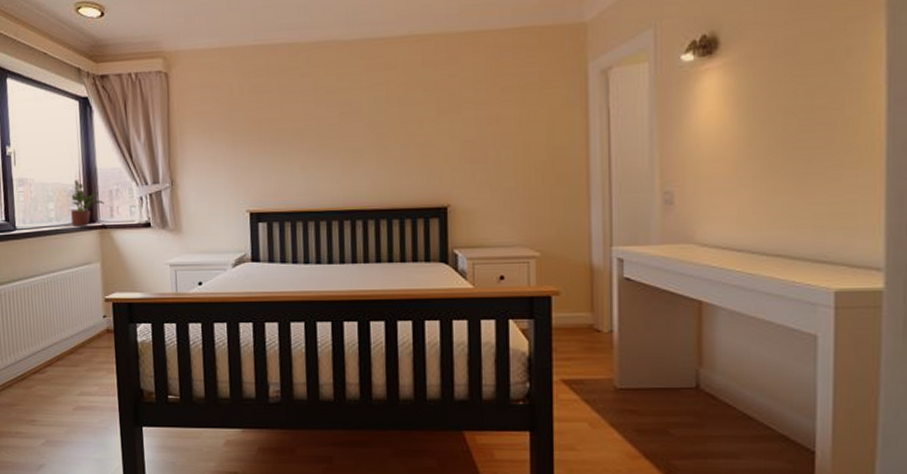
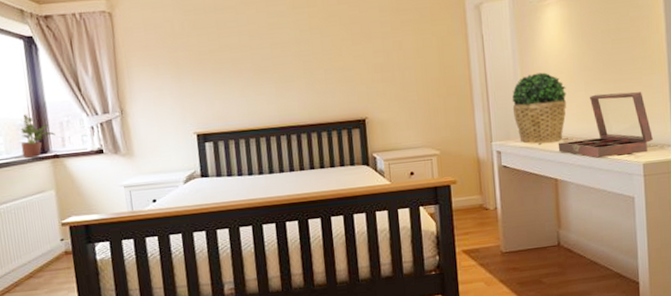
potted plant: none [644,160,724,254] -> present [512,72,567,144]
jewelry box: none [706,191,853,278] -> present [558,91,653,158]

